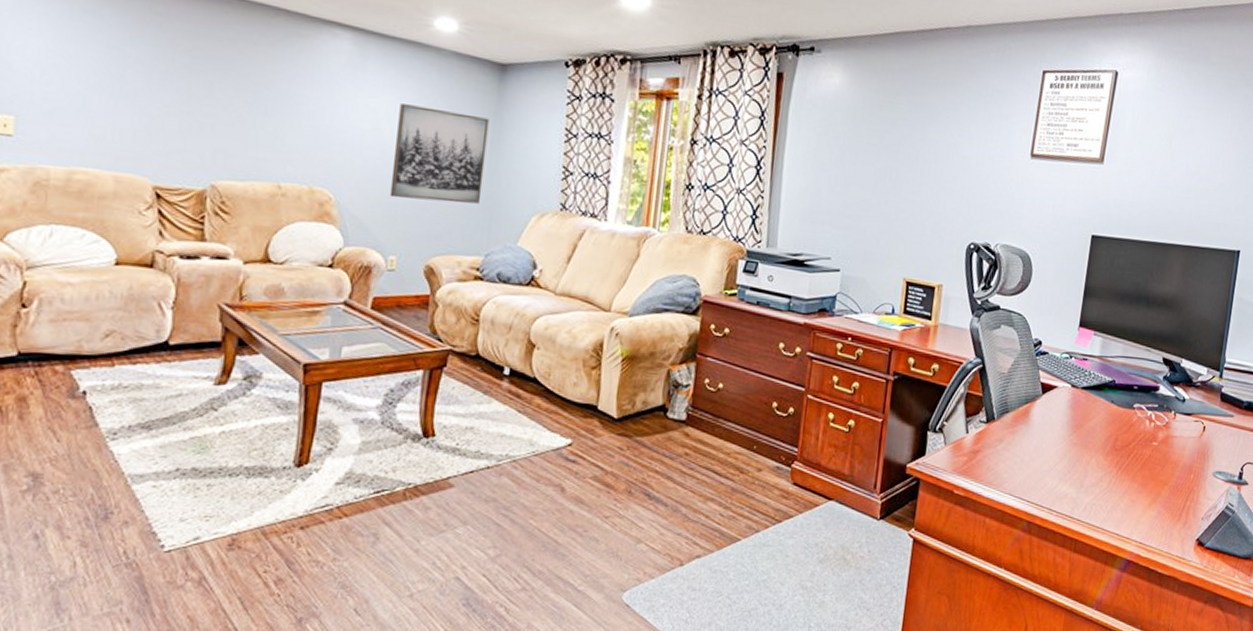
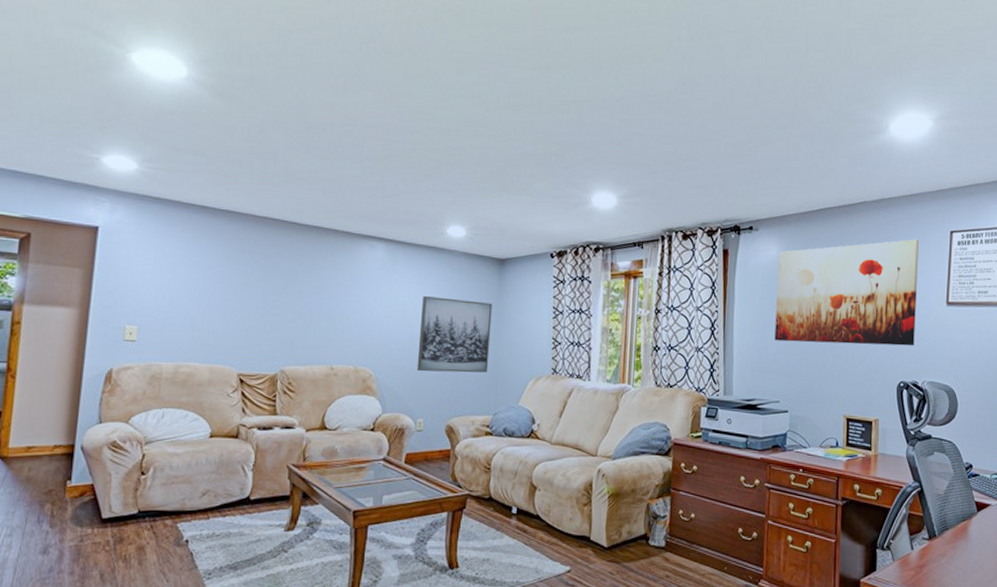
wall art: none [830,77,1006,203] -> present [774,239,919,346]

